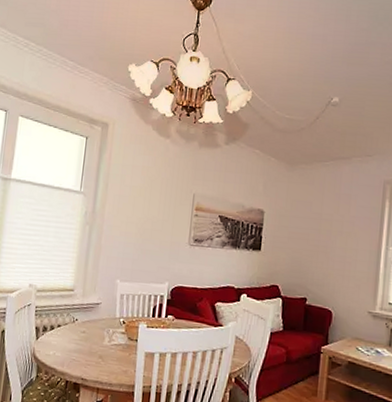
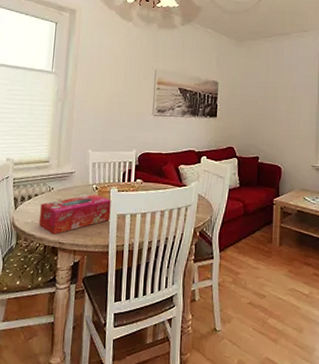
tissue box: none [61,328,139,370] -> present [39,194,111,235]

